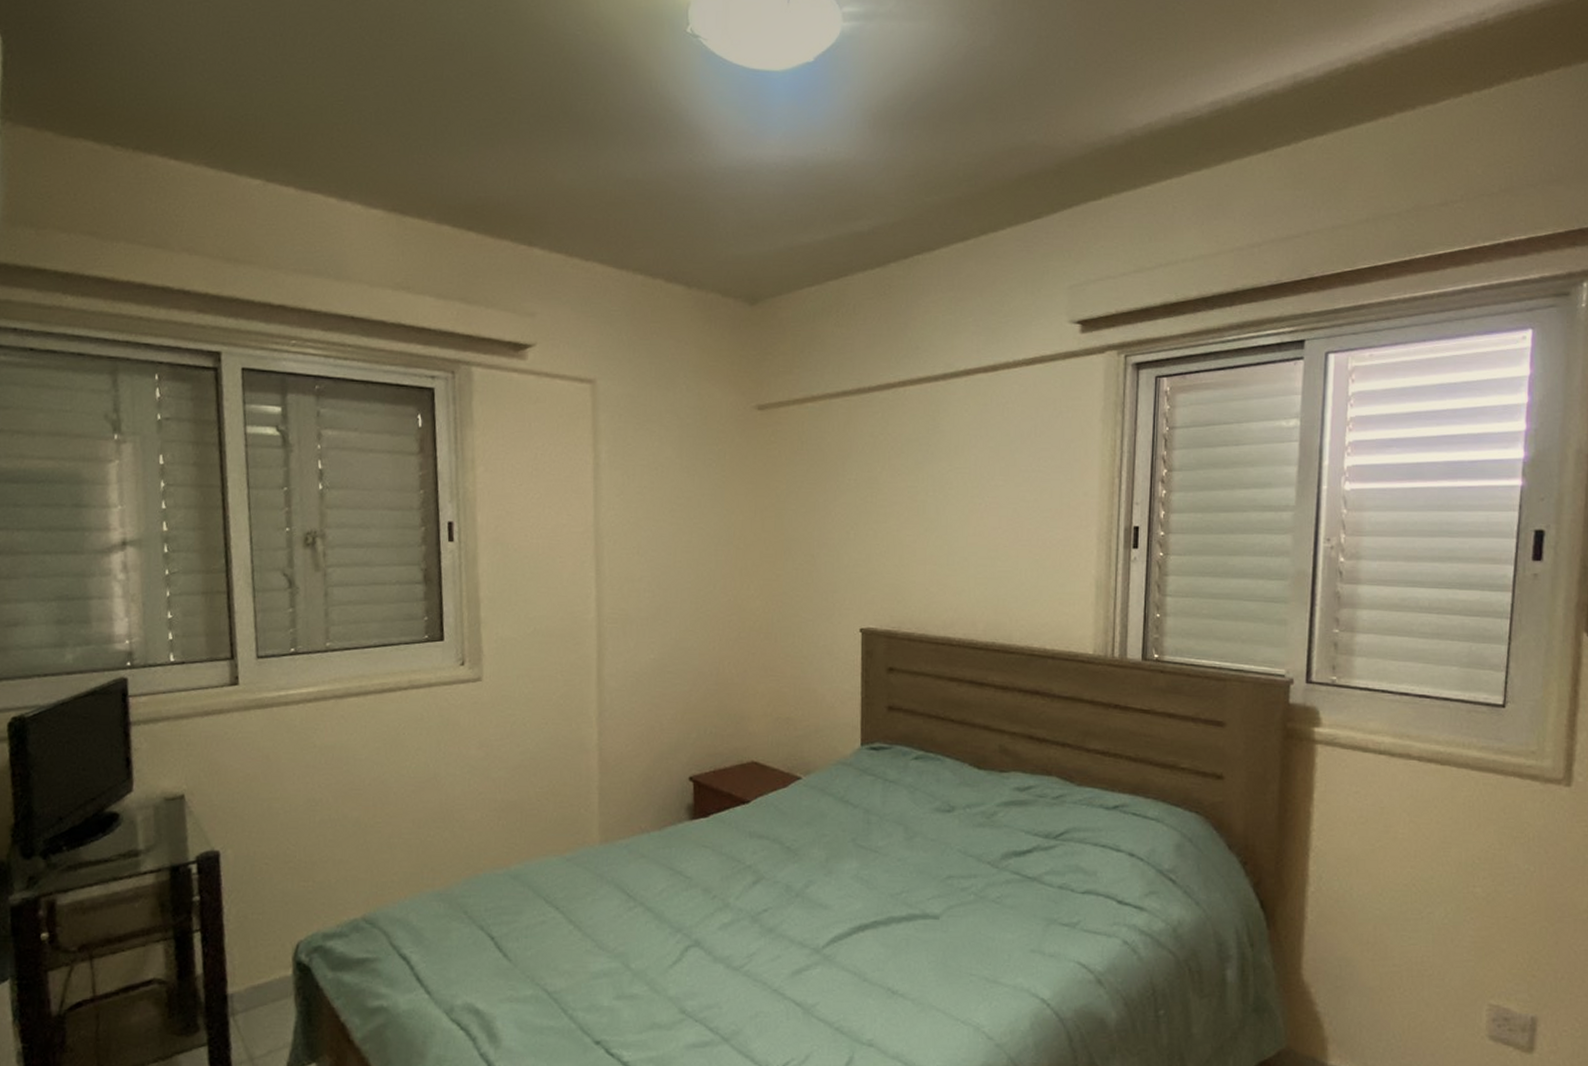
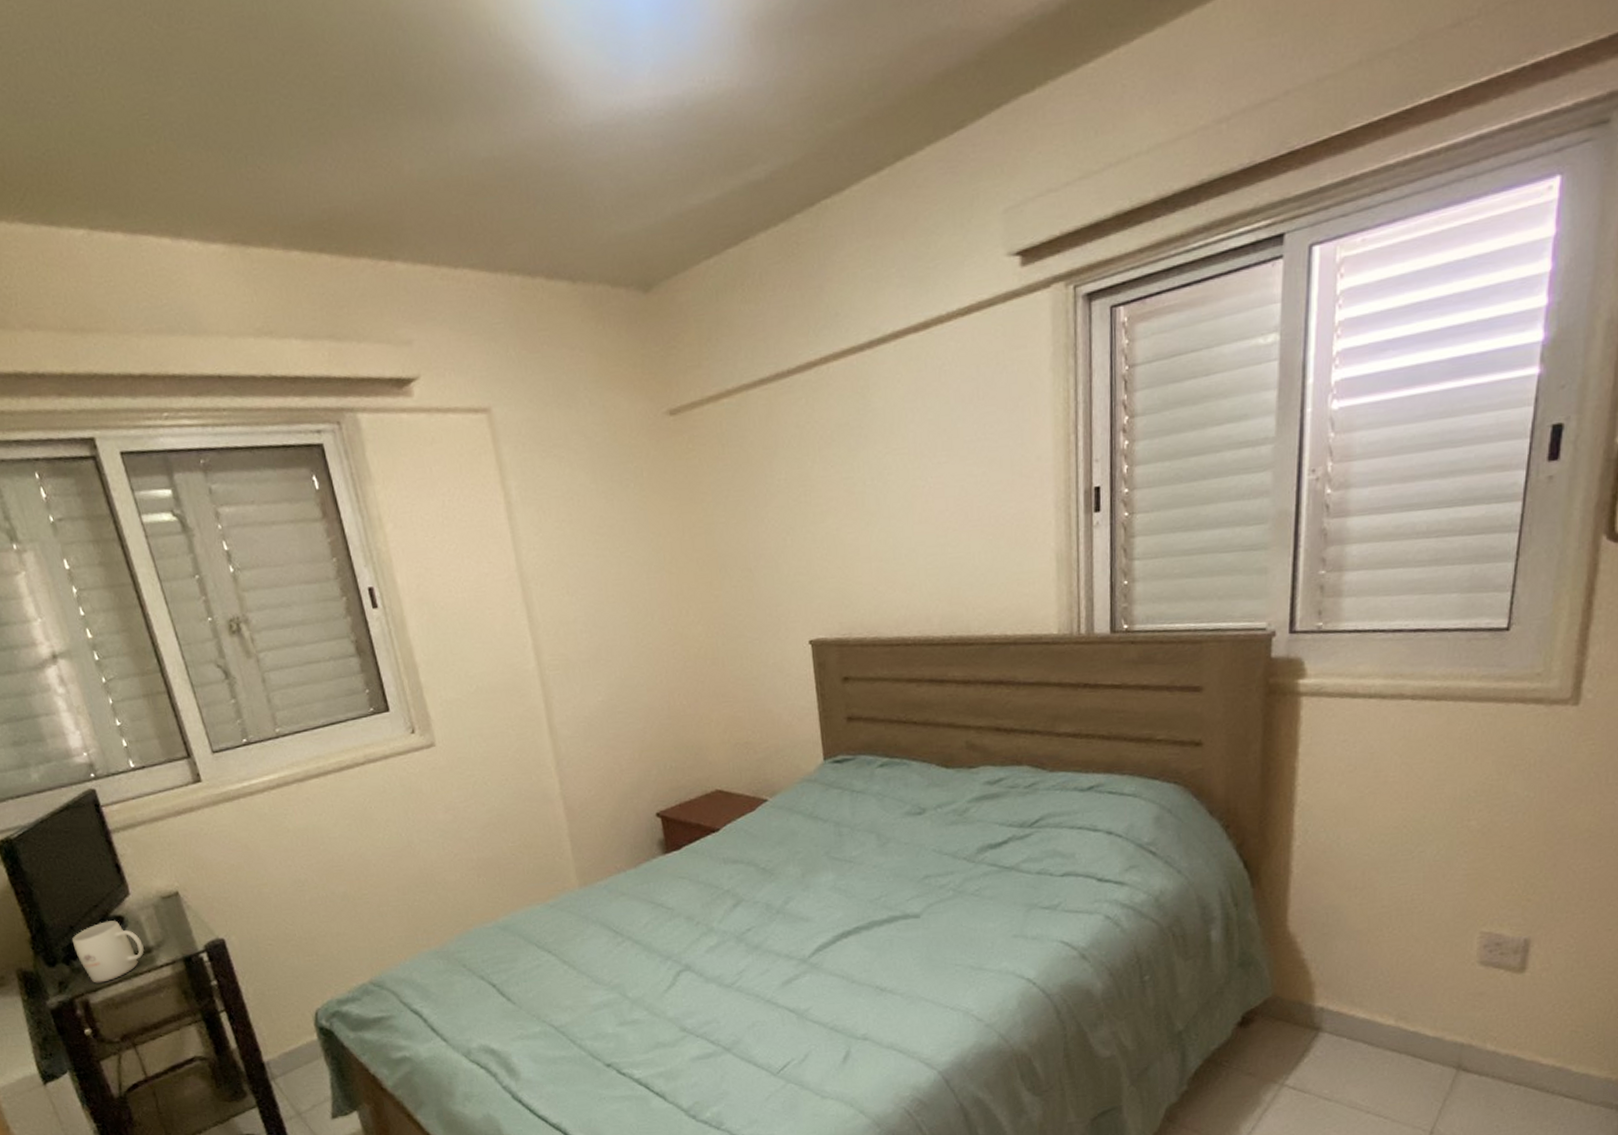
mug: none [56,817,132,883] -> present [71,920,144,983]

